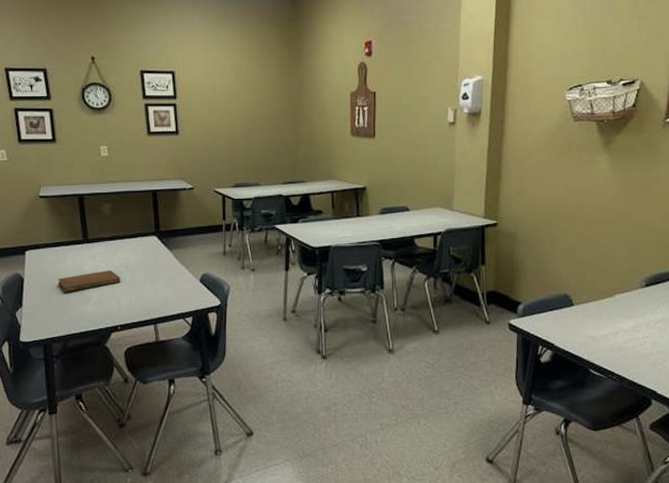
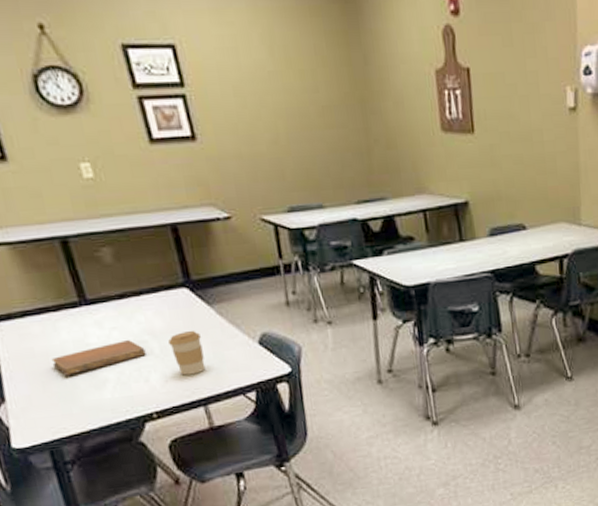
coffee cup: none [138,267,161,300] -> present [168,330,206,376]

